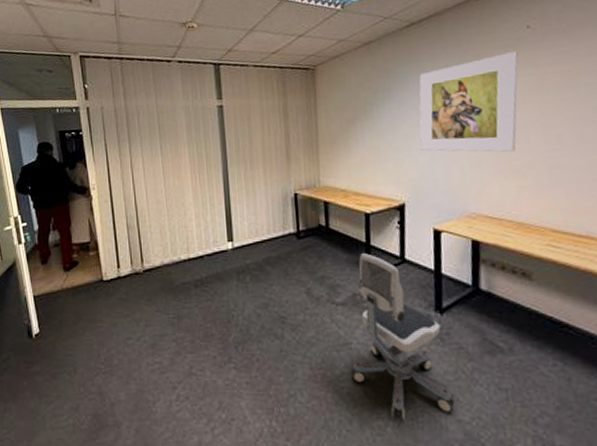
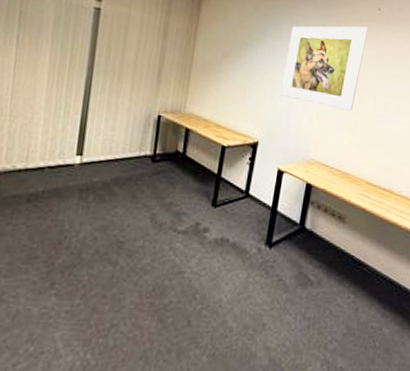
office chair: present [351,253,455,422] -> none [179,184,268,350]

